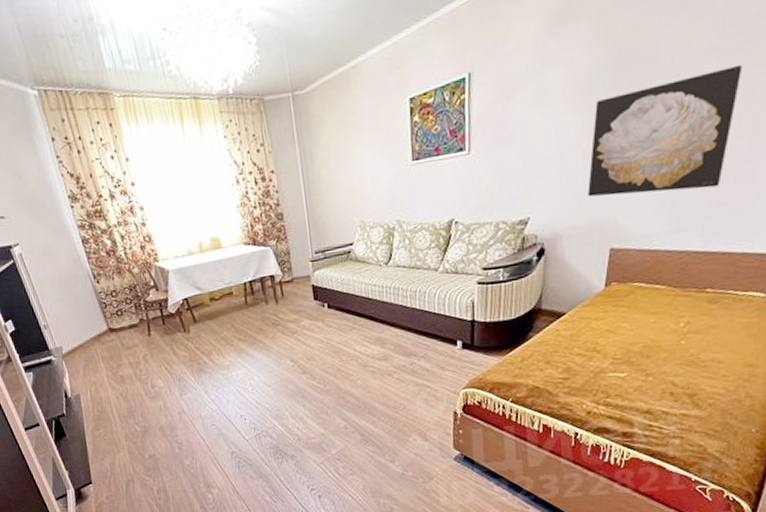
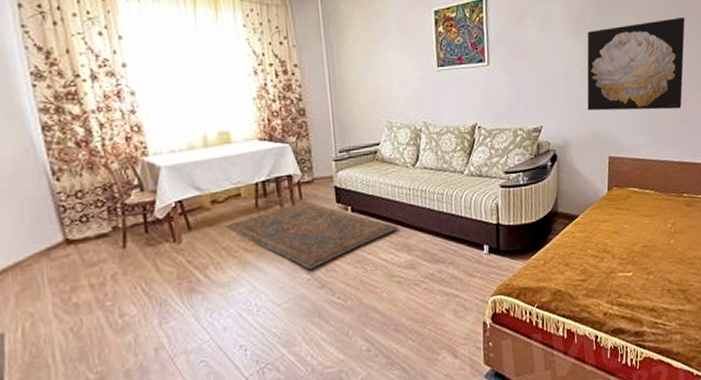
rug: none [222,299,372,358] -> present [225,202,399,270]

